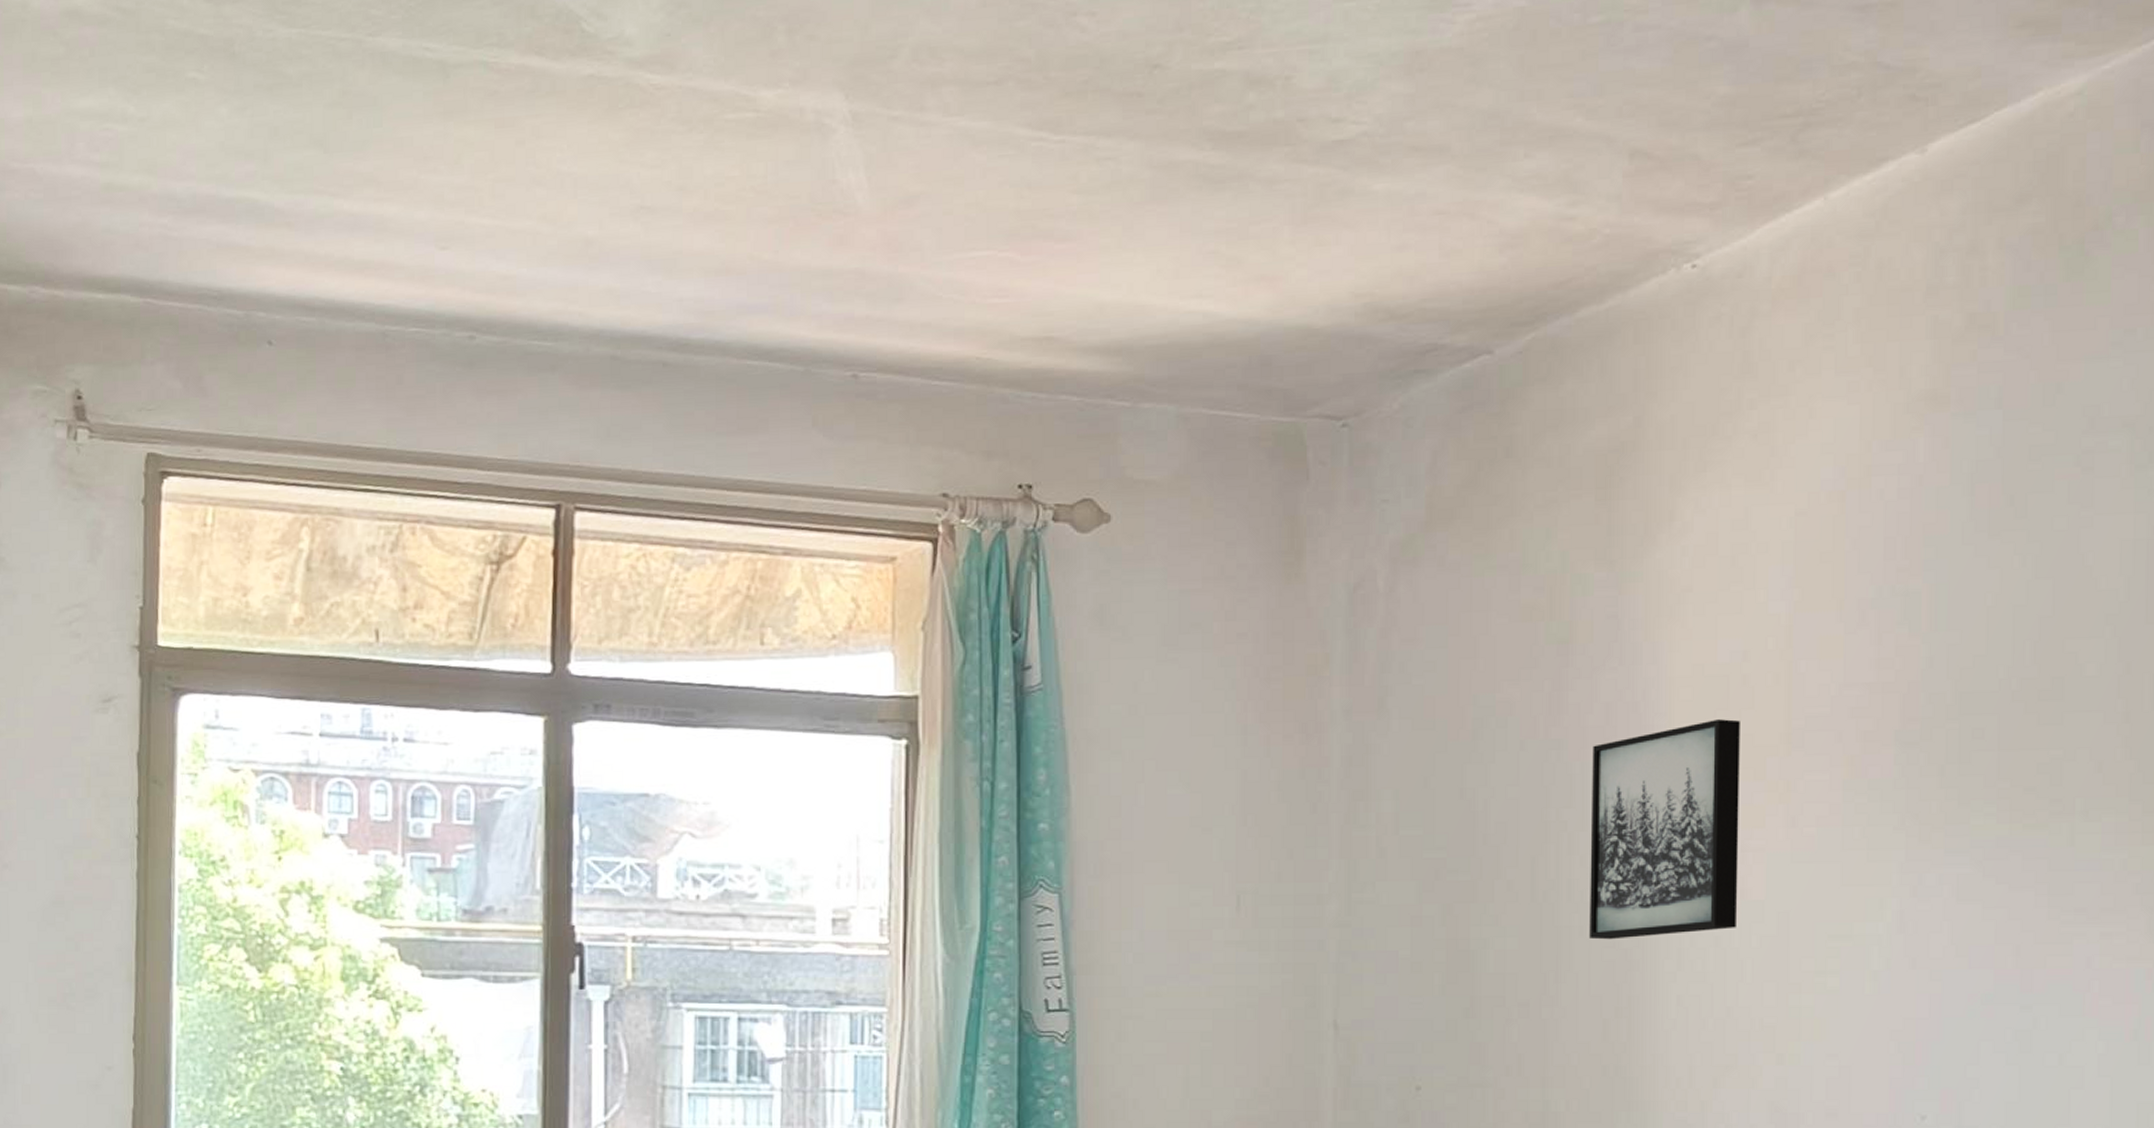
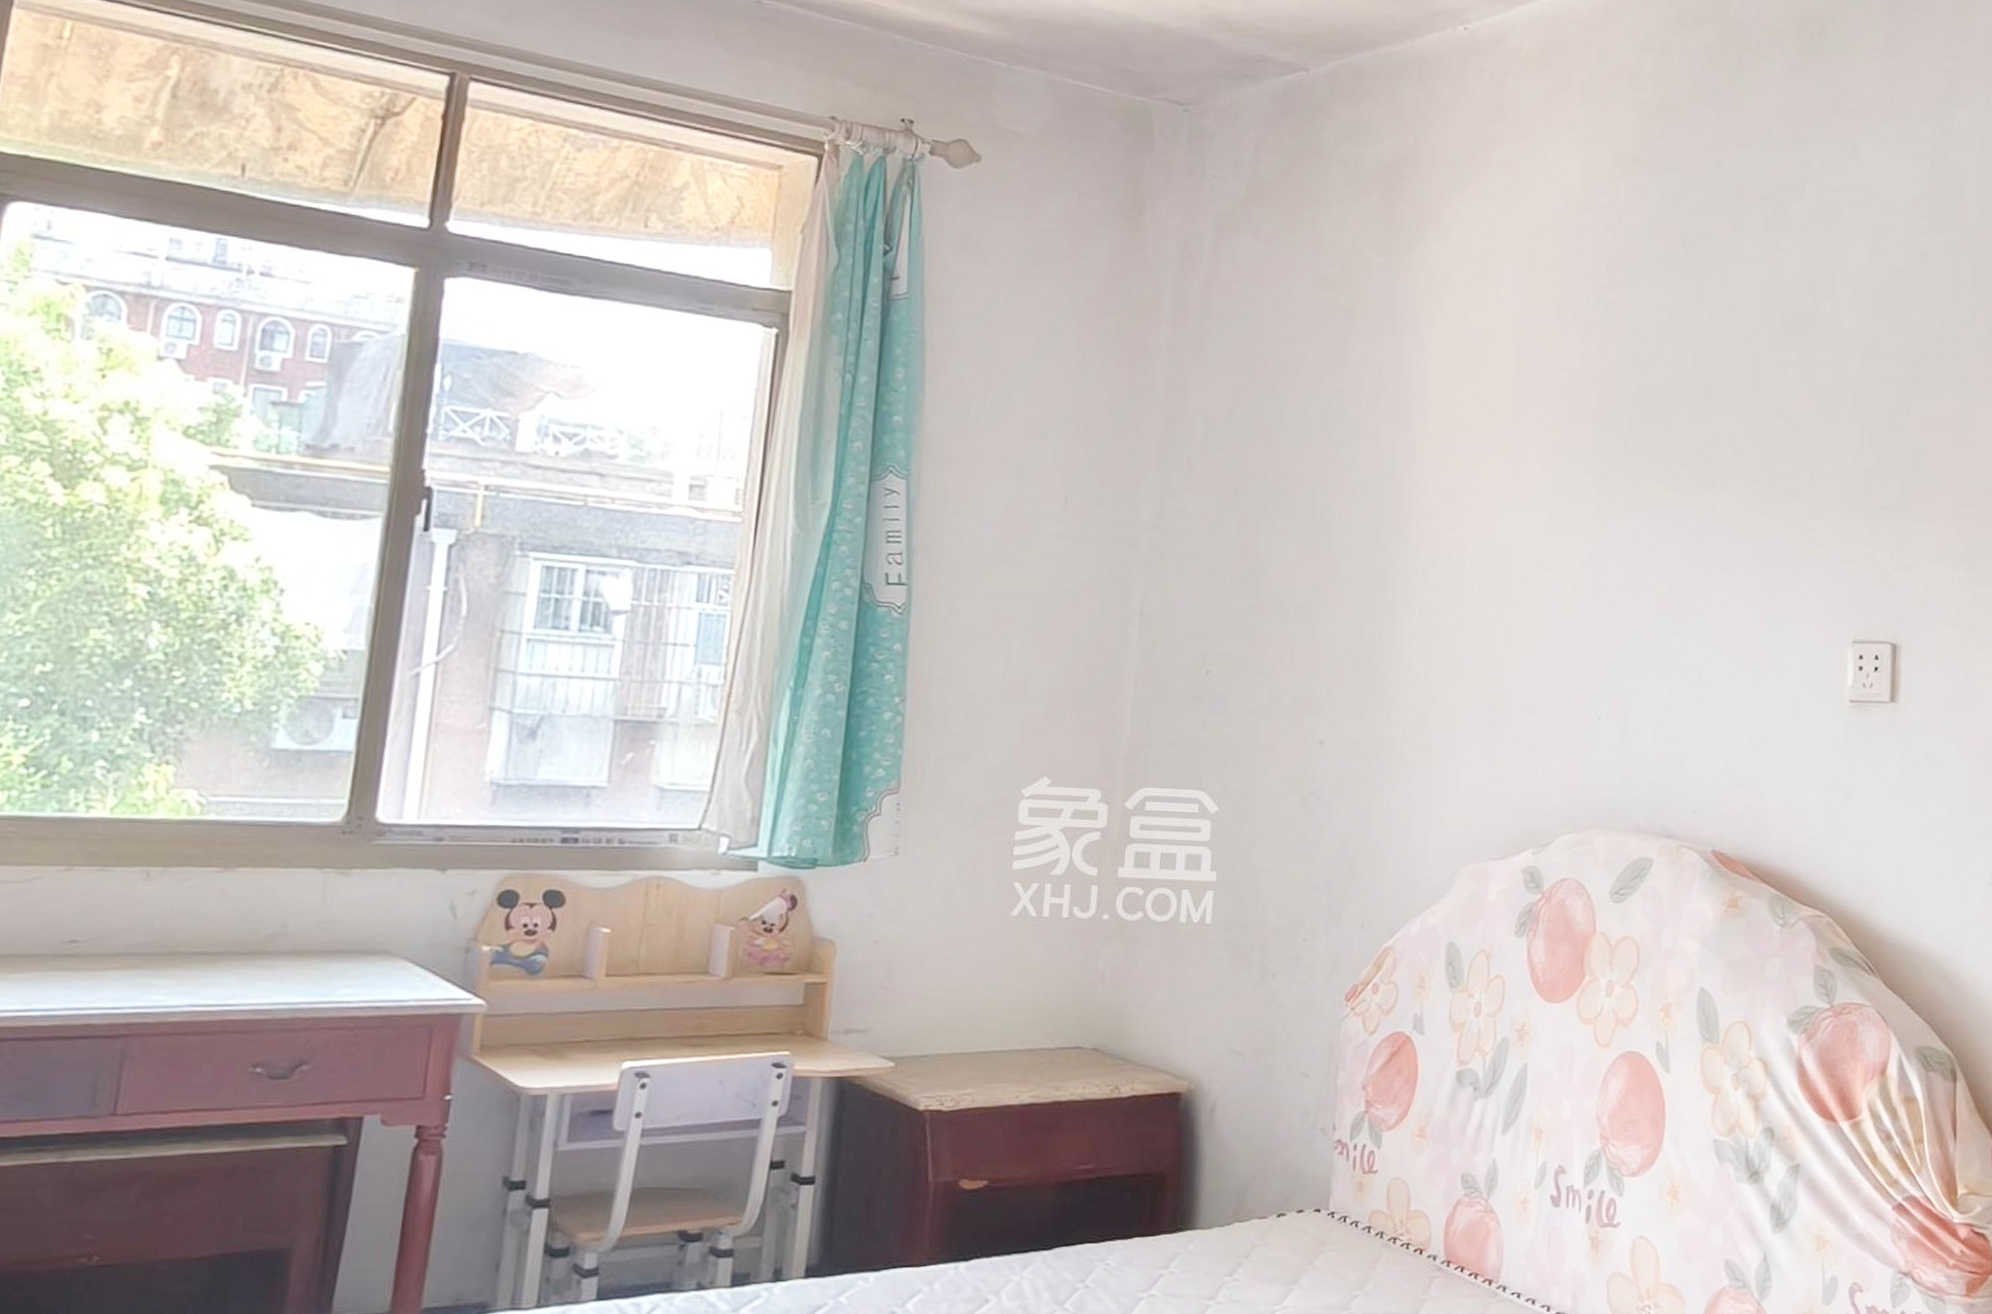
wall art: present [1589,719,1740,940] -> none [1354,386,1480,557]

